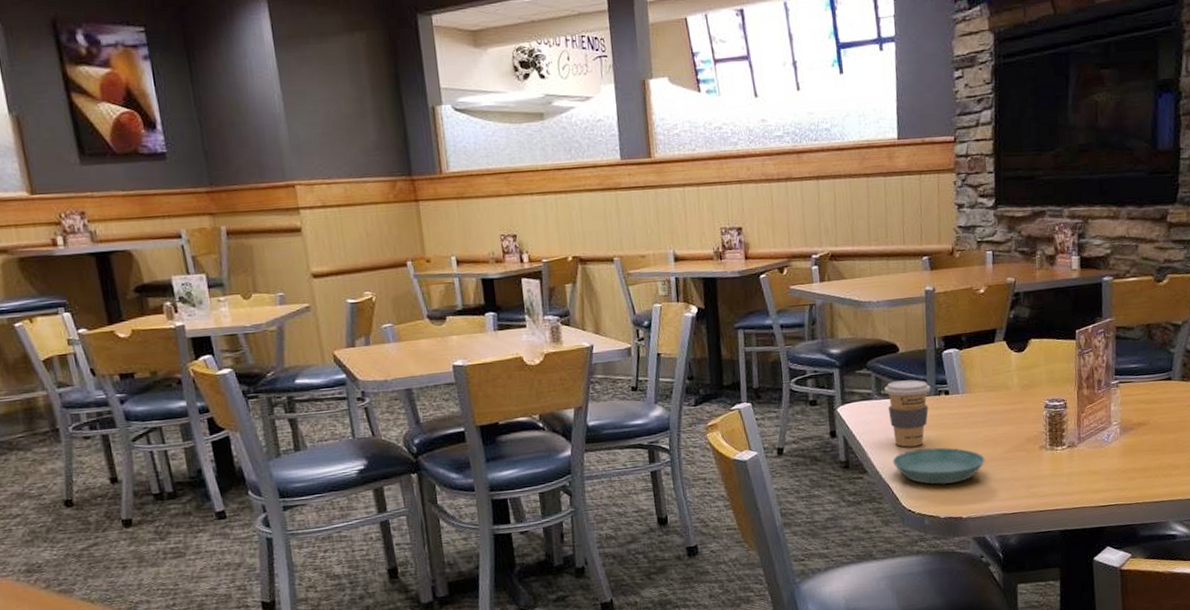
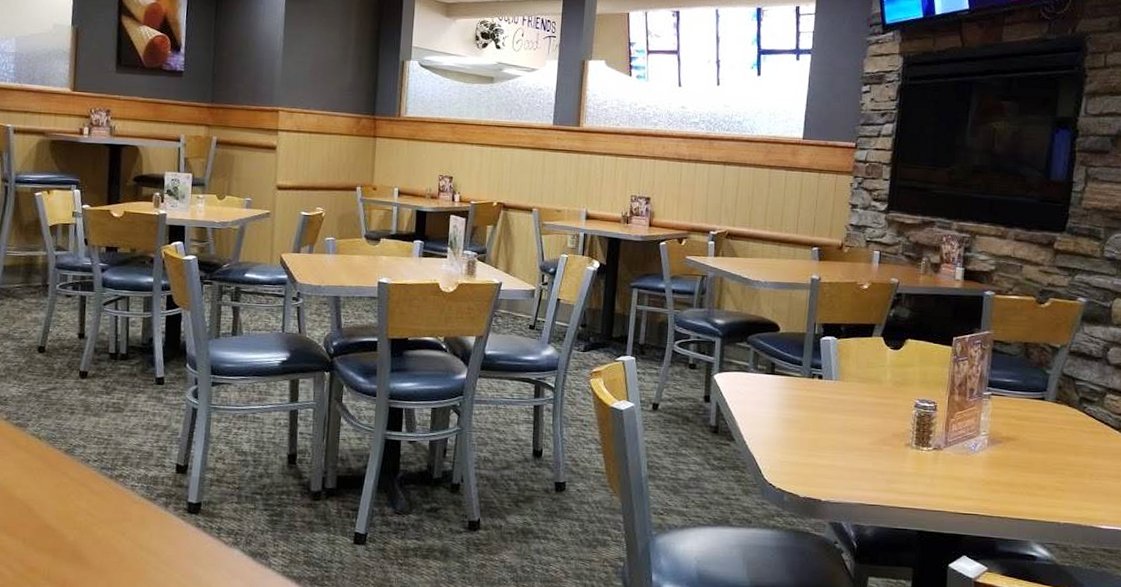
coffee cup: present [884,379,931,447] -> none [760,358,806,423]
saucer: present [892,447,985,485] -> none [760,425,850,465]

